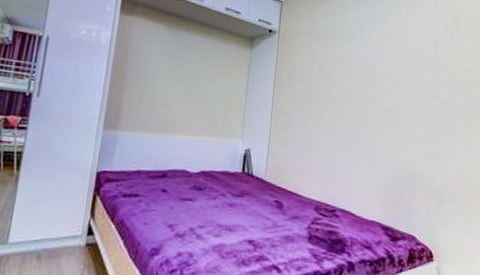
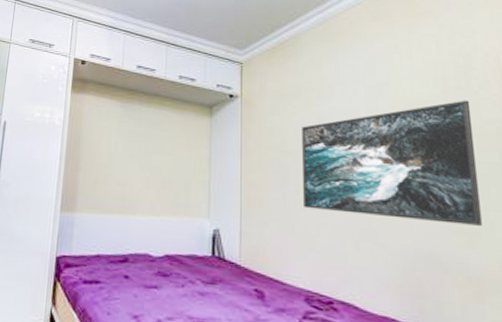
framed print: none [321,51,452,151] -> present [302,100,482,226]

